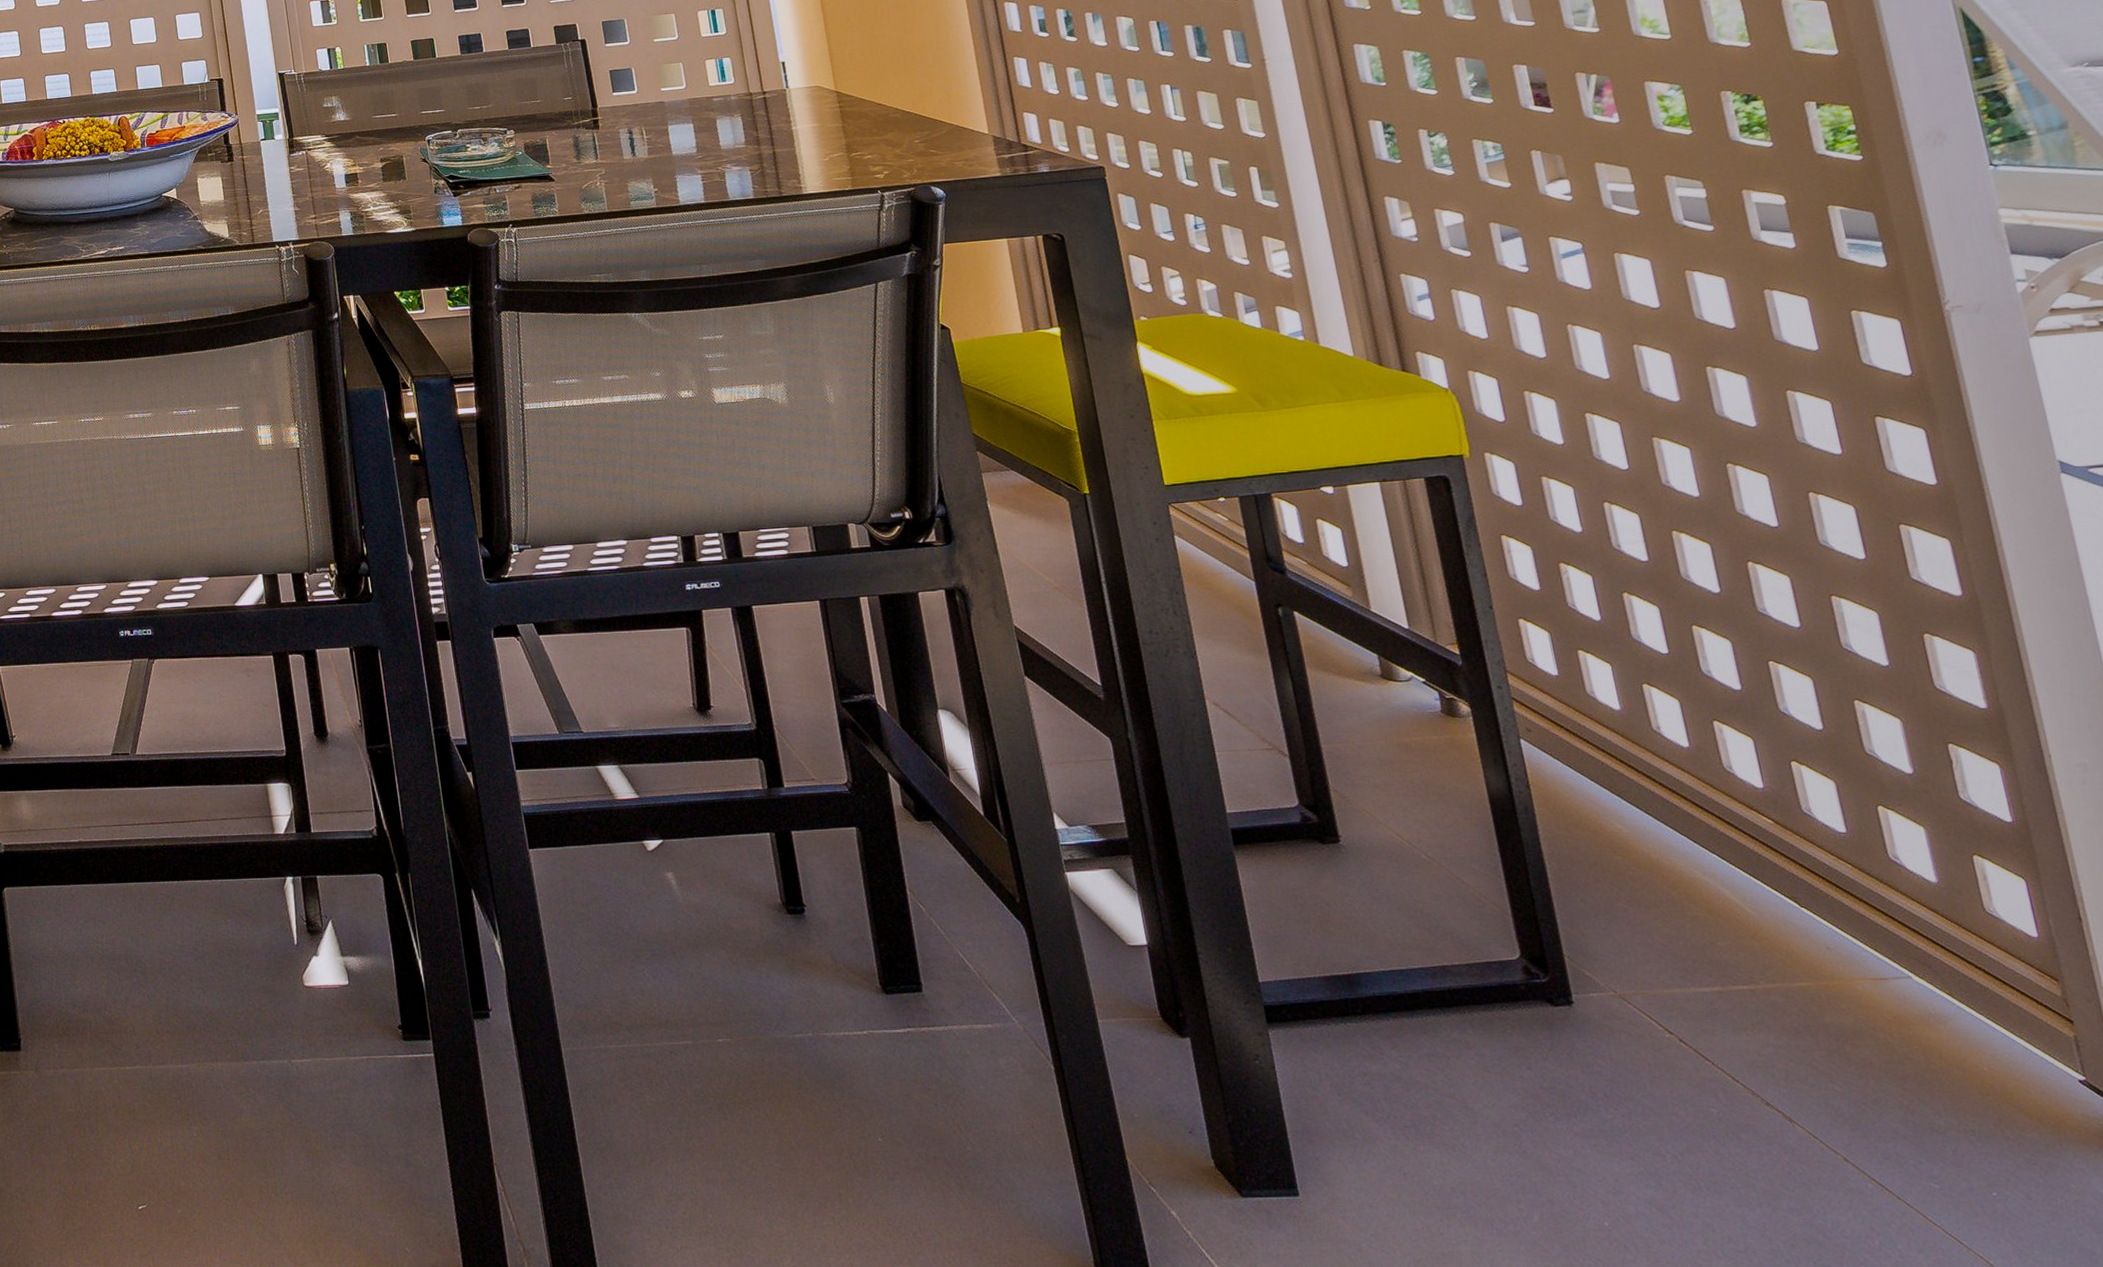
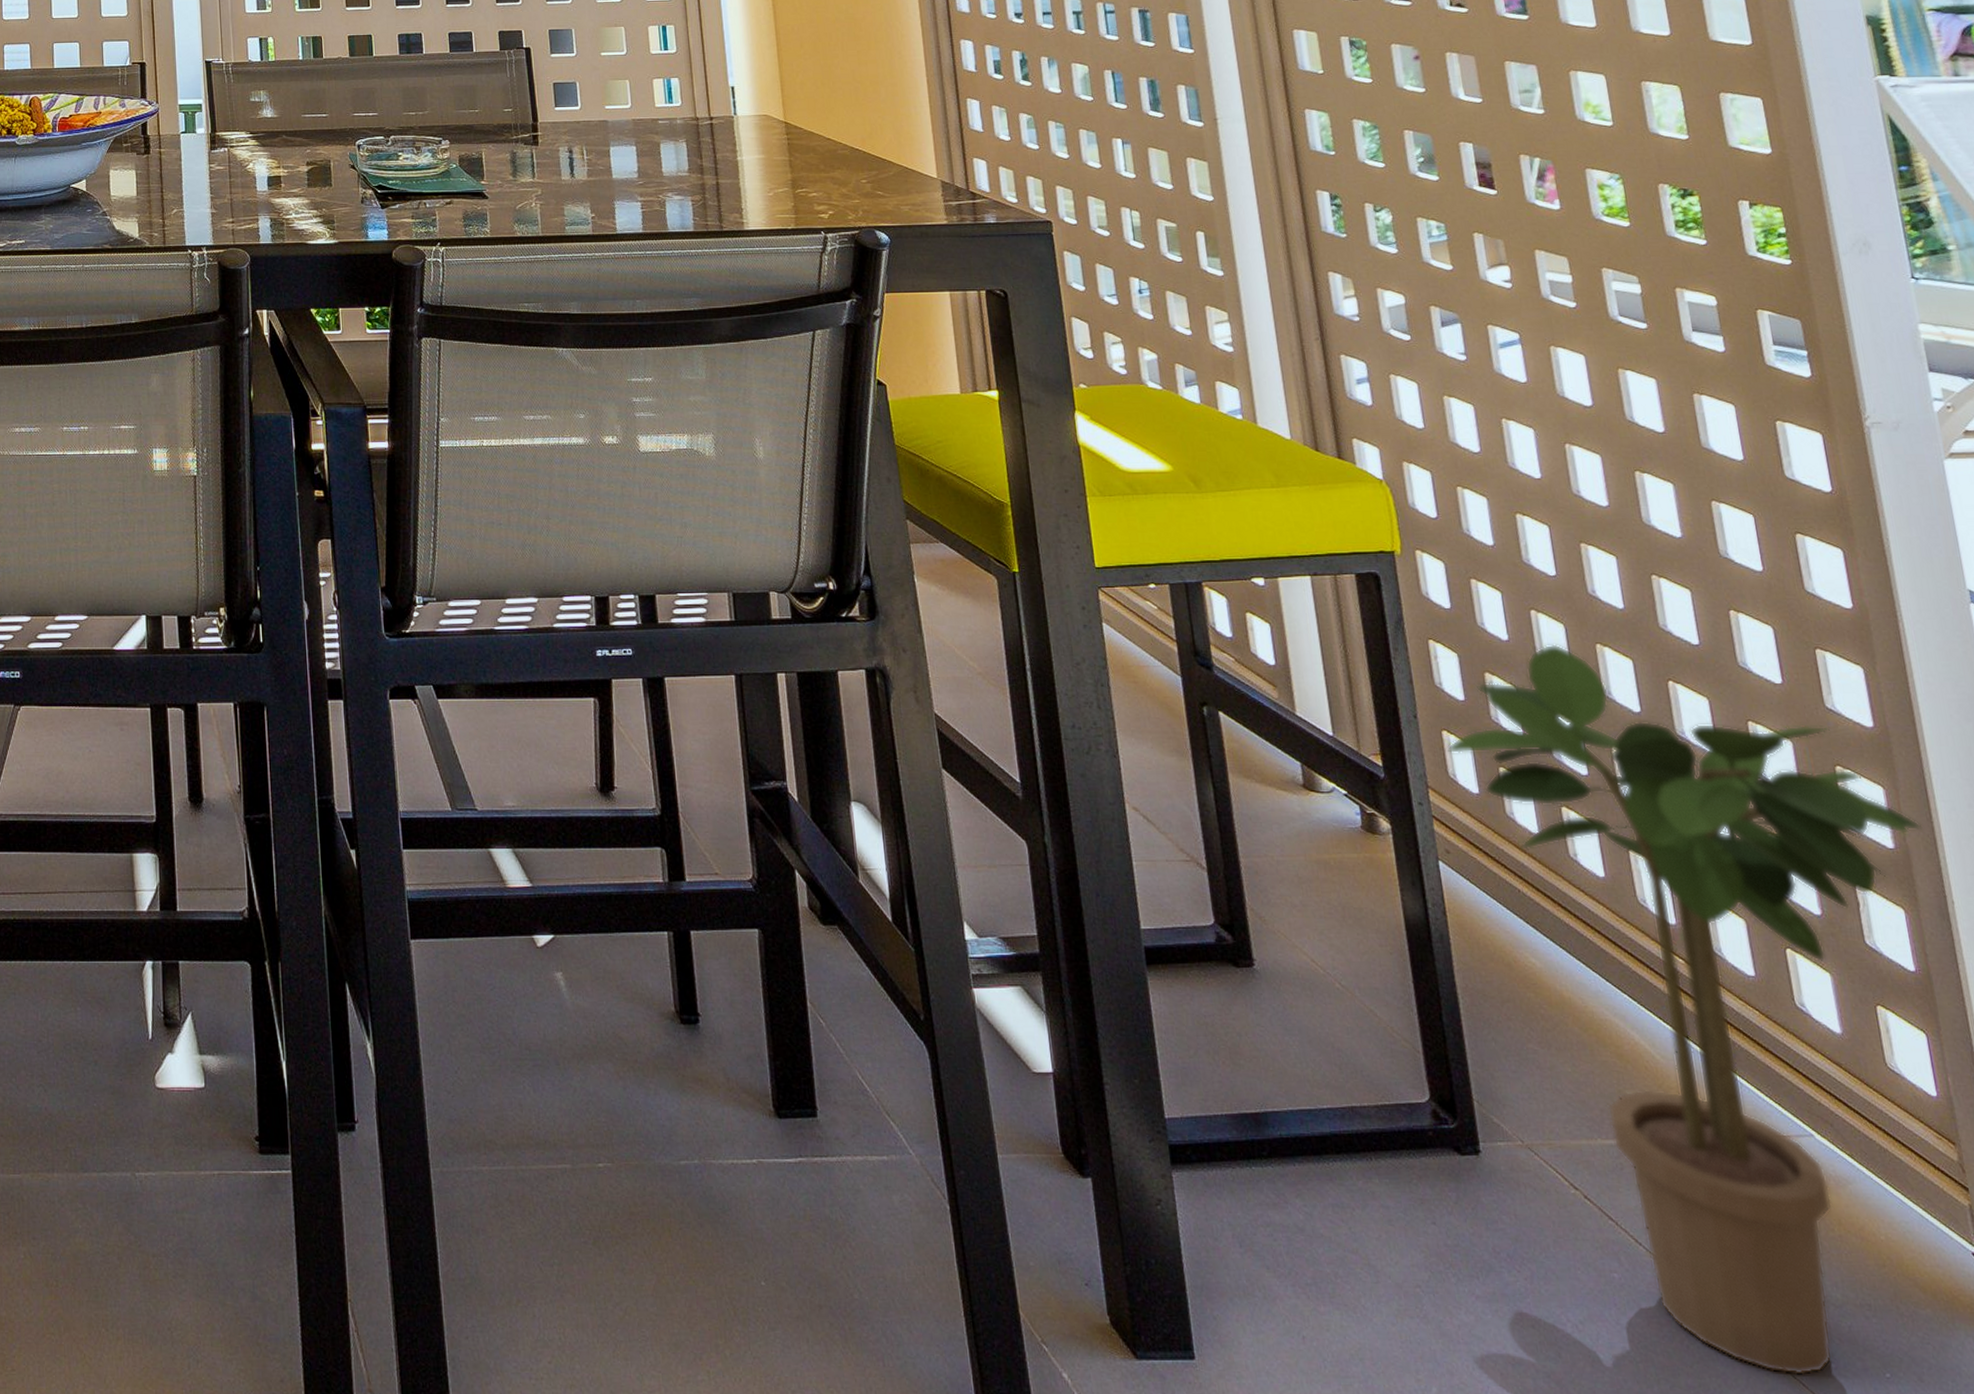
potted plant: none [1524,533,2016,1197] -> present [1447,644,1923,1376]

